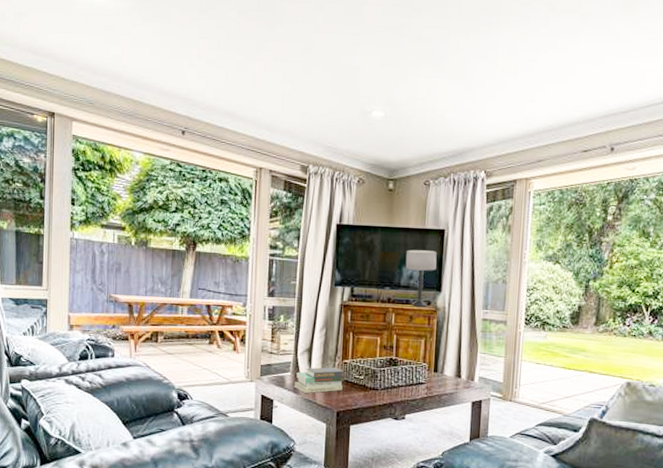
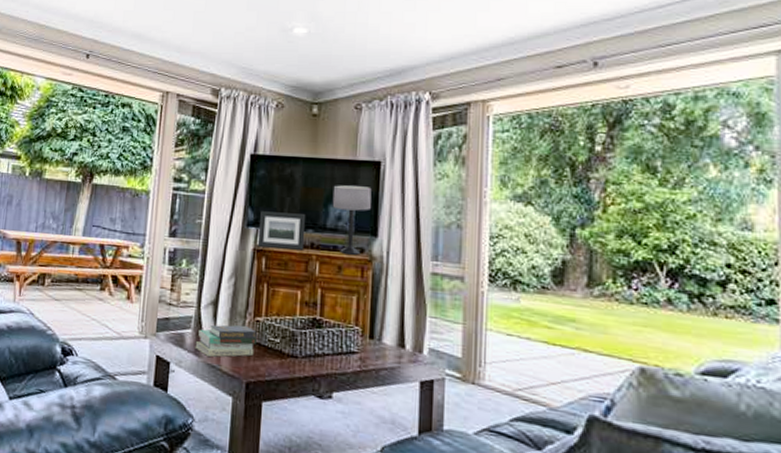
picture frame: none [344,273,383,304] -> present [257,211,305,250]

